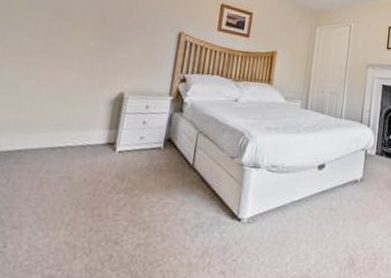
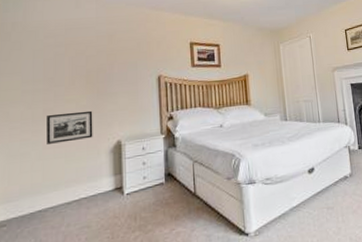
picture frame: none [41,48,100,84] -> present [47,110,93,144]

